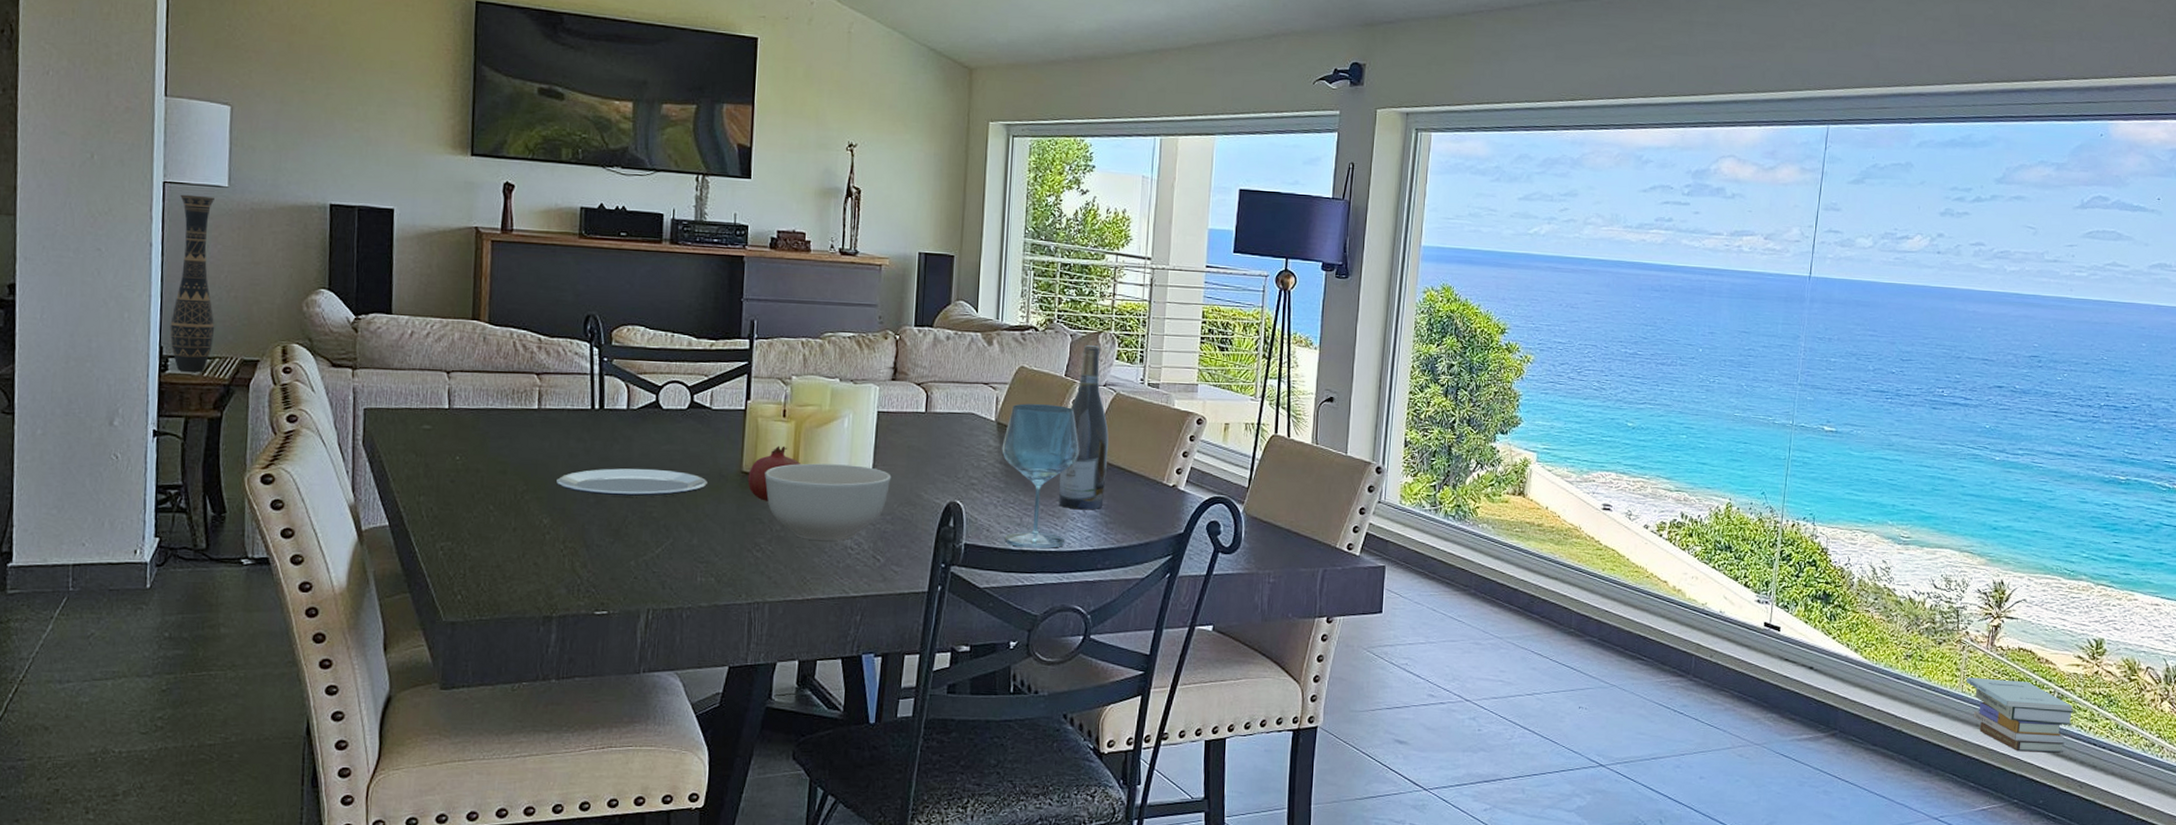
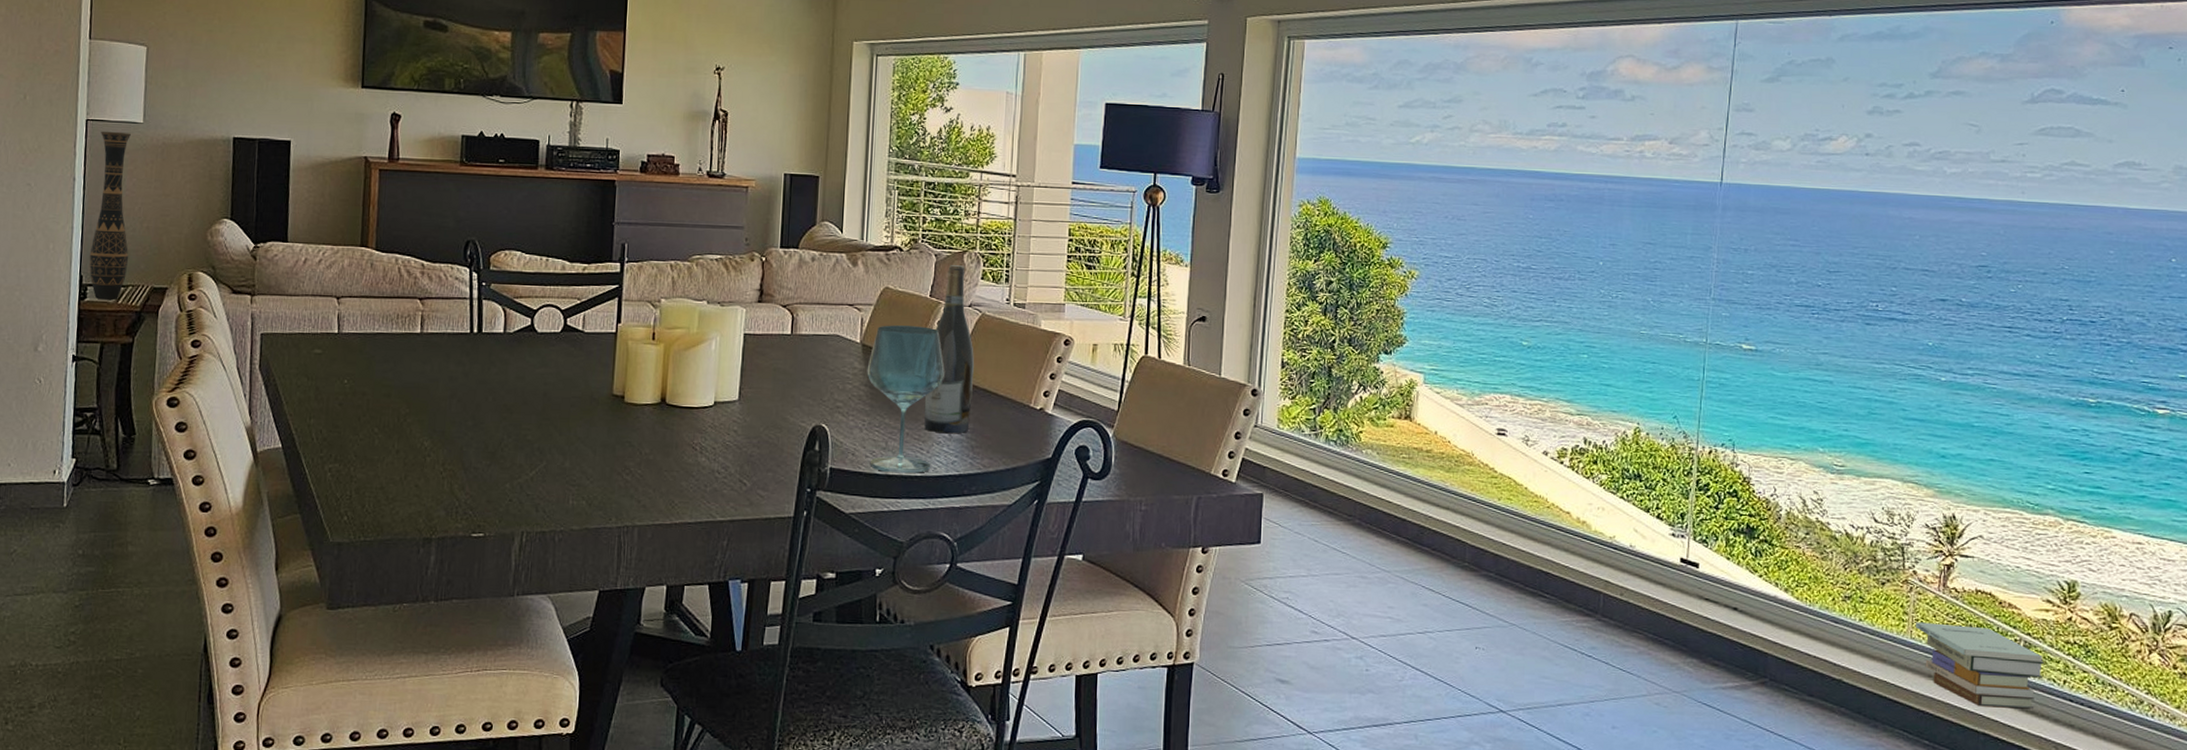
plate: present [556,468,709,497] -> none [437,391,581,420]
fruit: present [747,445,801,503] -> none [618,368,670,426]
bowl: present [765,463,892,541] -> none [634,386,758,465]

